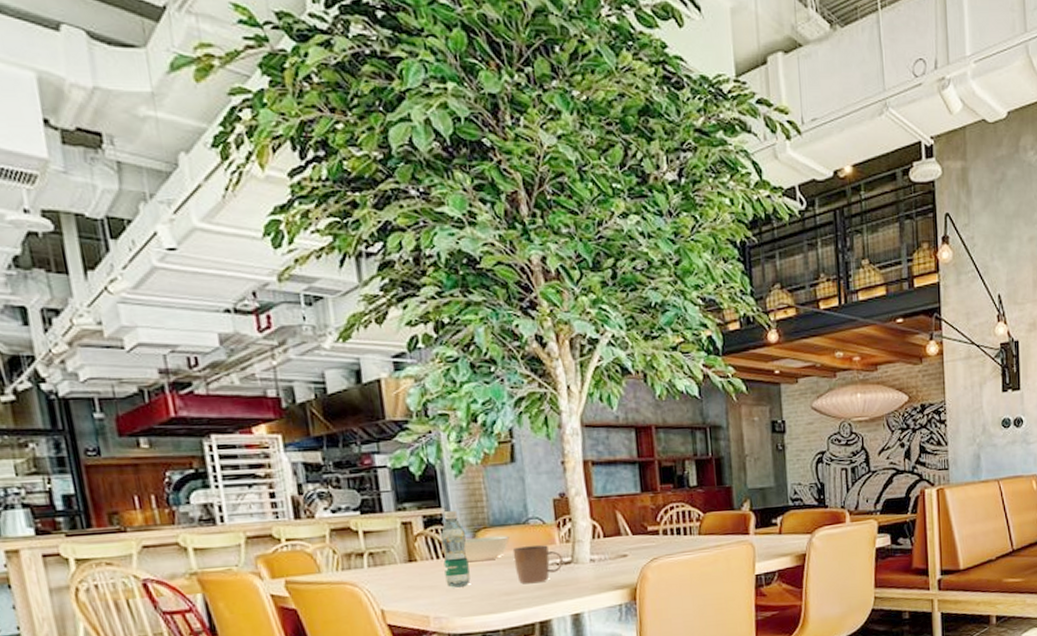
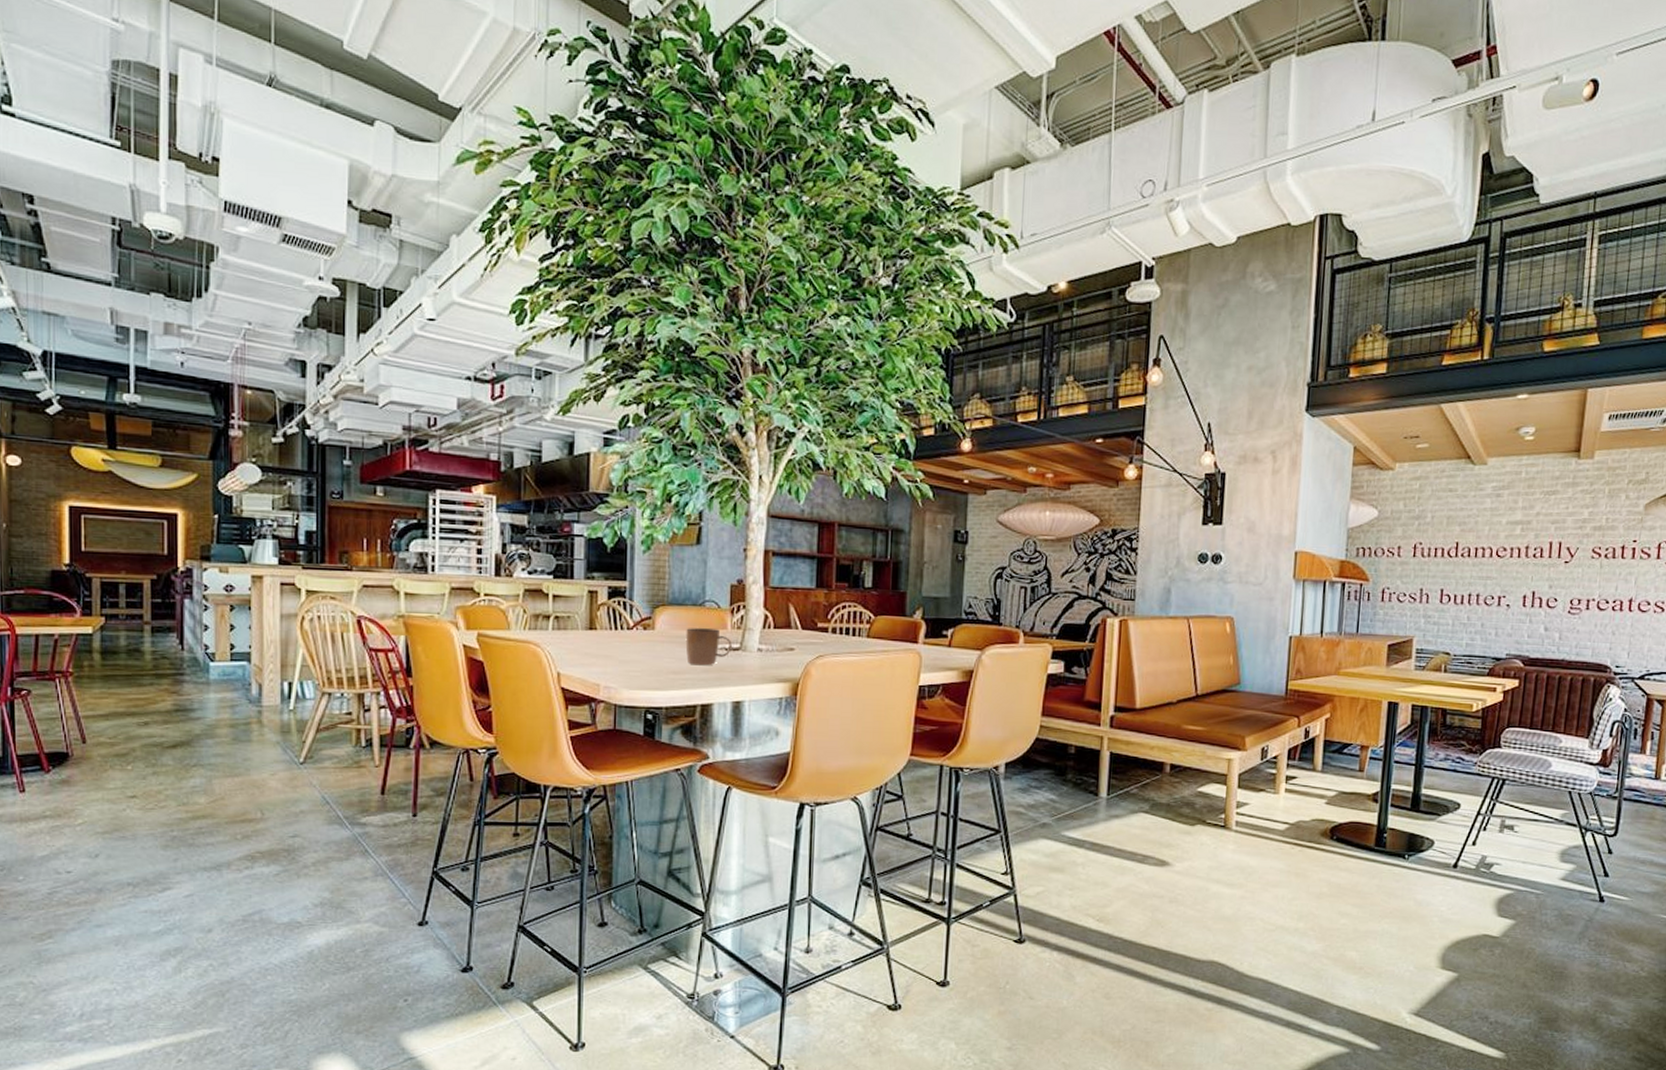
bottle: present [440,511,471,588] -> none [620,585,645,660]
bowl: present [463,535,510,562] -> none [641,613,685,638]

